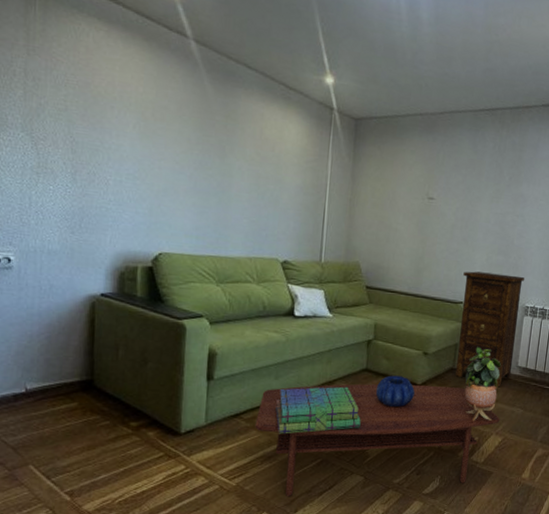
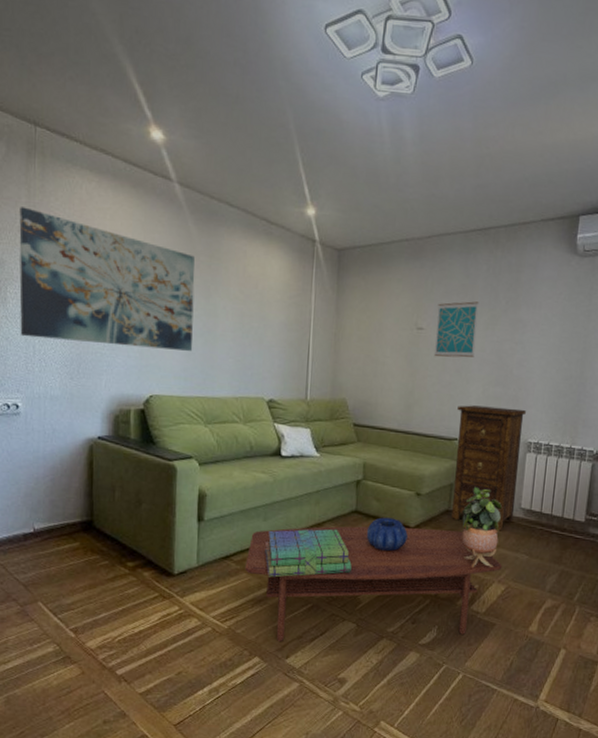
wall art: none [14,49,210,210] -> present [19,207,195,351]
wall art: none [443,175,486,228] -> present [434,301,479,358]

